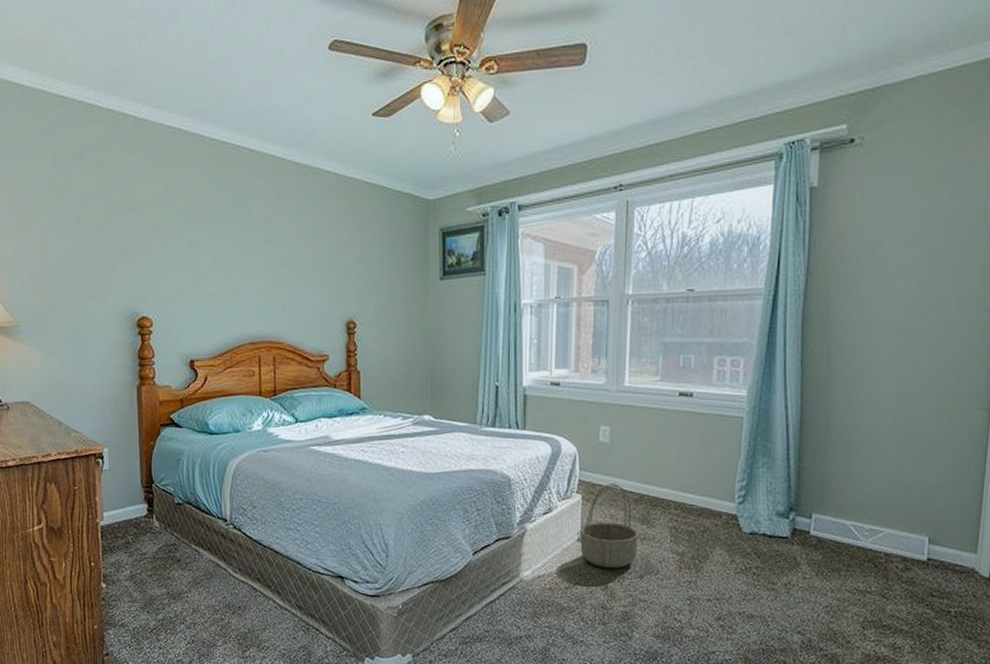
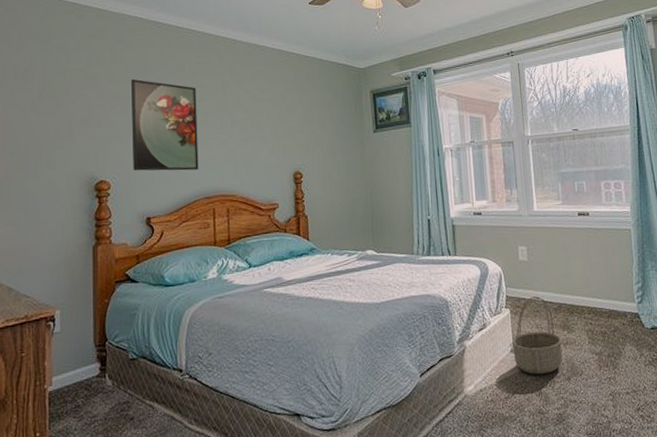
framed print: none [172,203,244,311] -> present [131,79,199,171]

